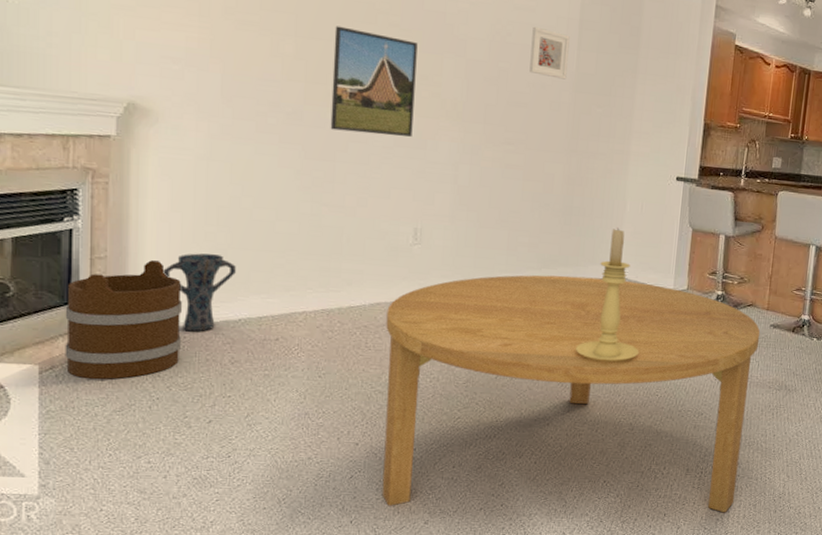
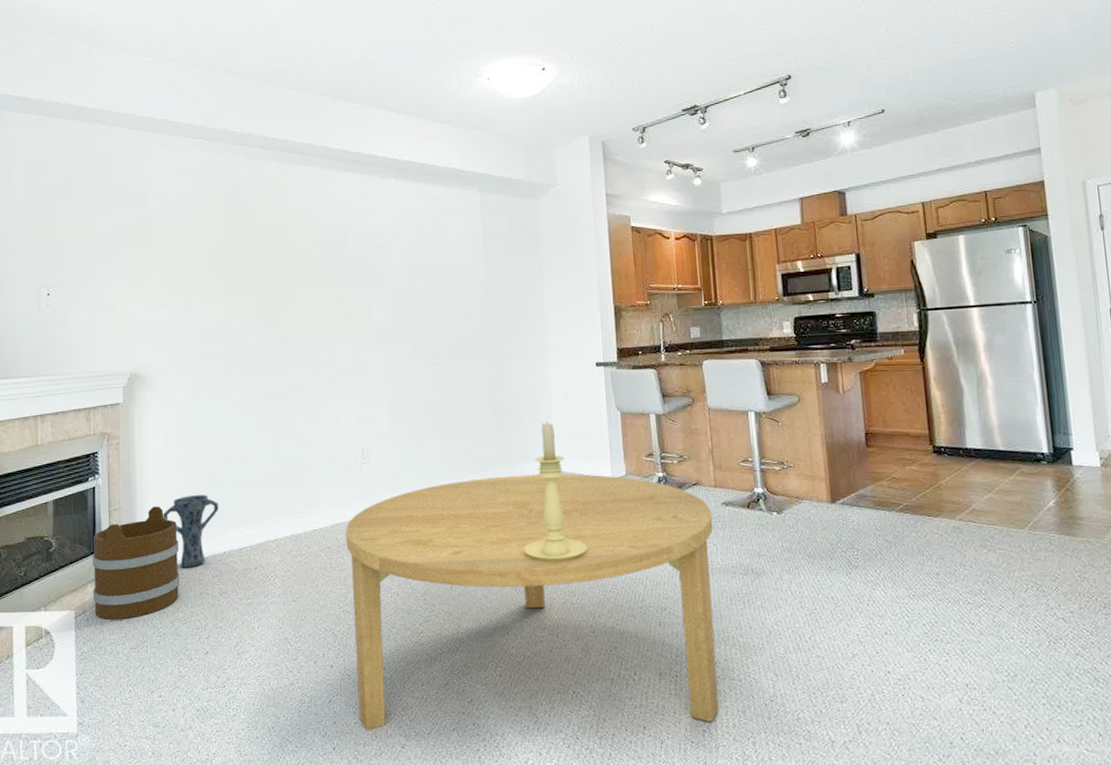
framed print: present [330,26,418,137] -> none [280,279,351,370]
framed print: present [529,26,570,80] -> none [442,247,478,290]

